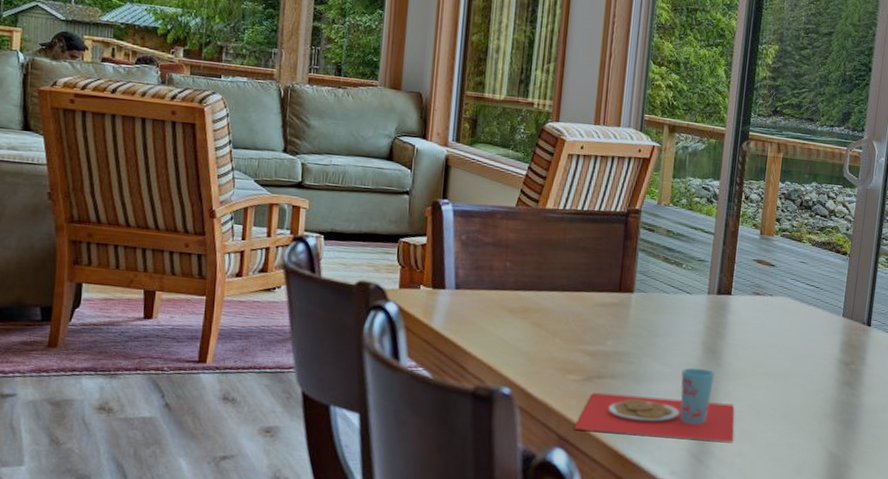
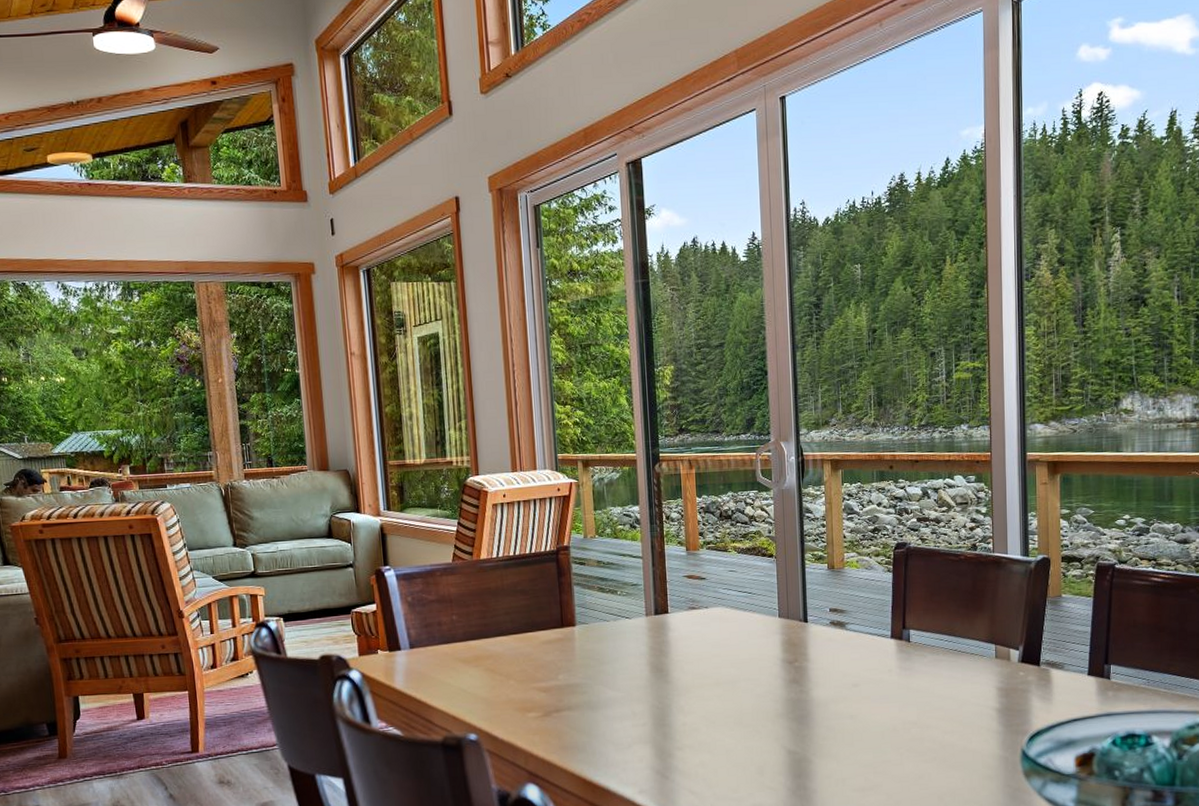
place setting: present [574,367,735,442] -> none [541,687,694,764]

